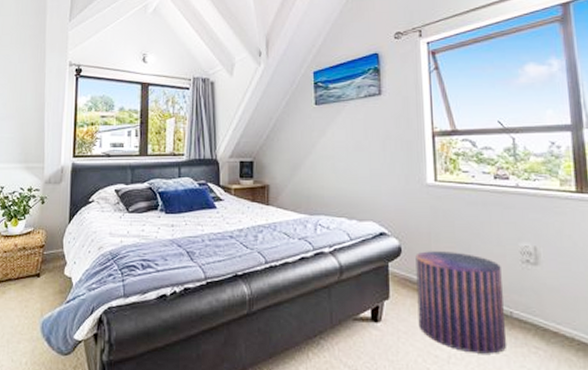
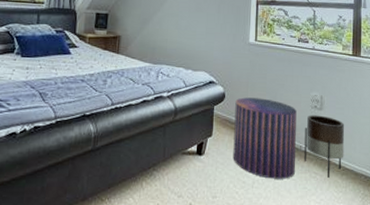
planter: none [515,271,578,354] -> present [304,115,345,178]

